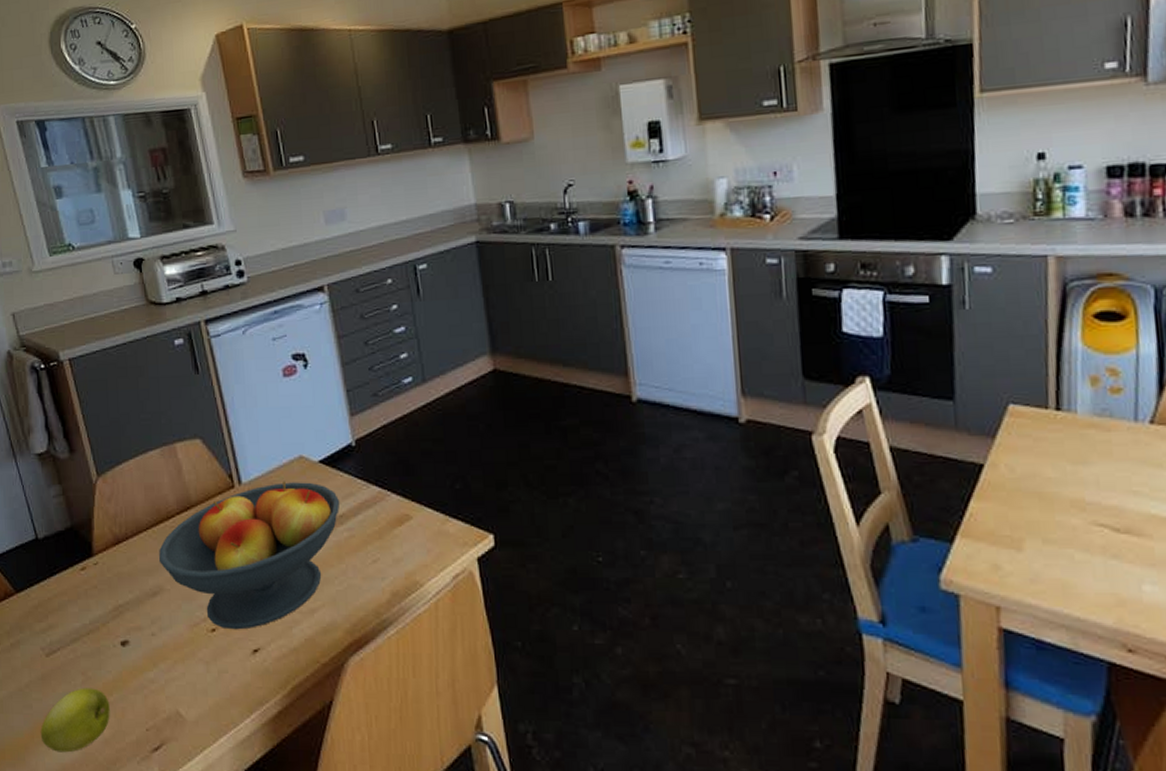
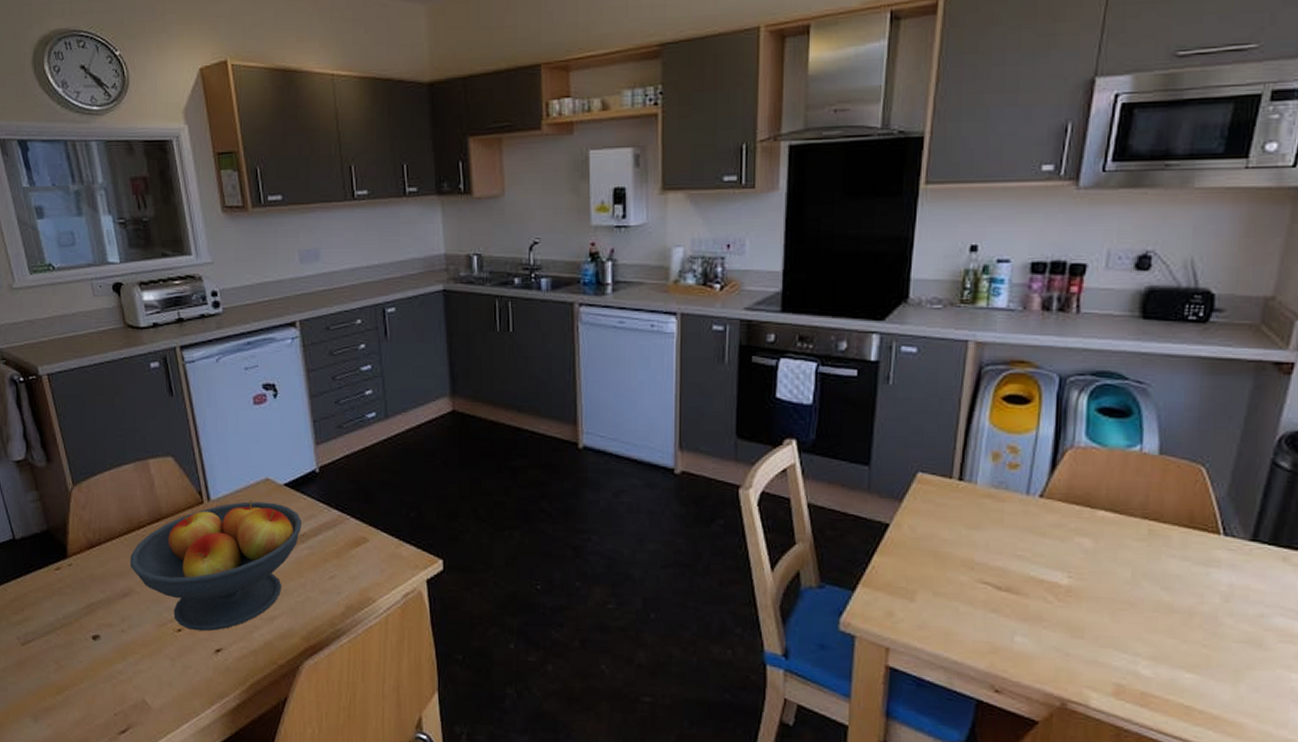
apple: present [40,687,110,753] -> none [15,674,81,731]

